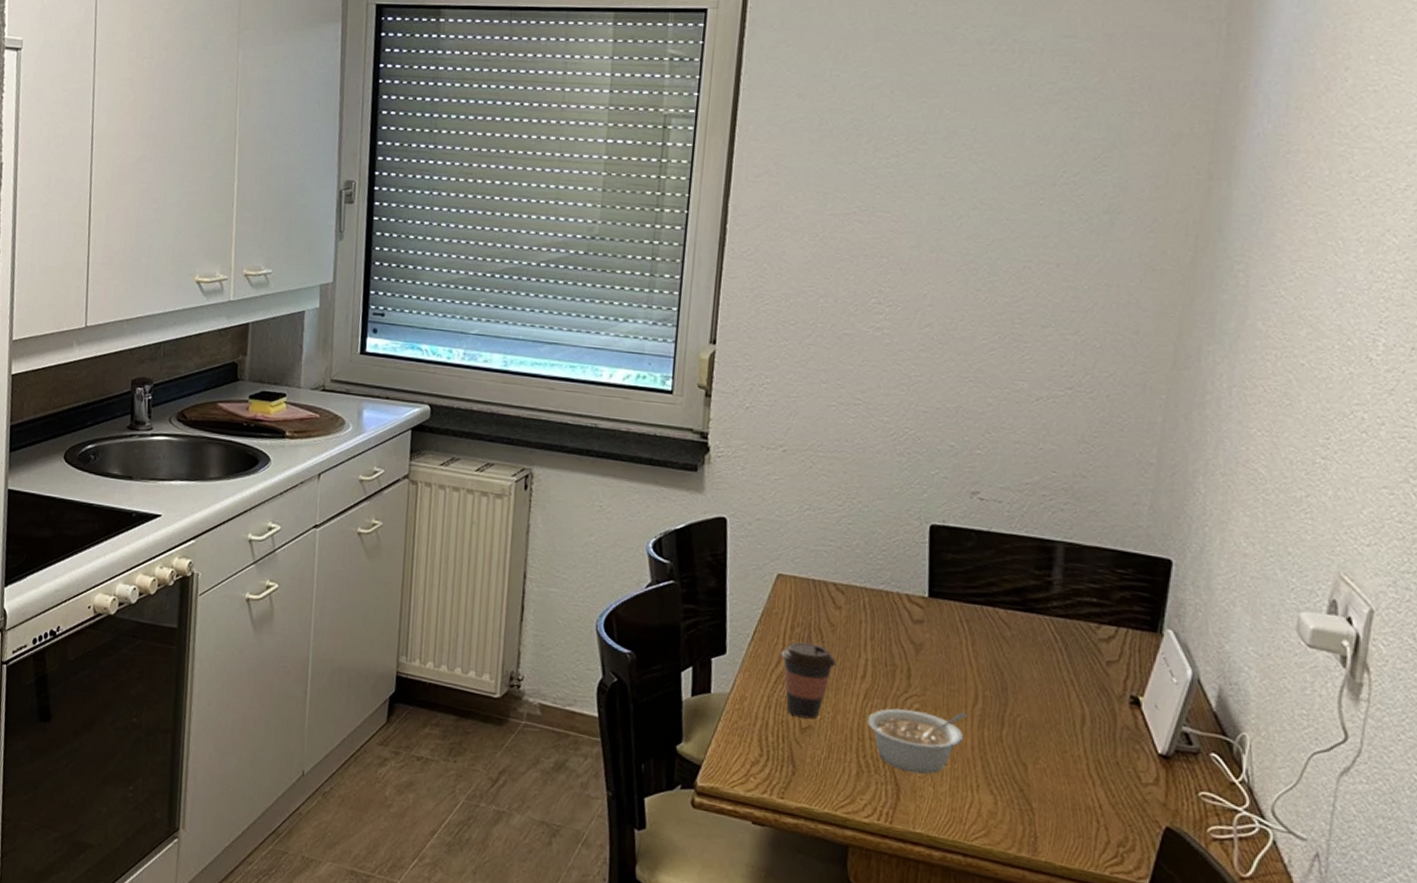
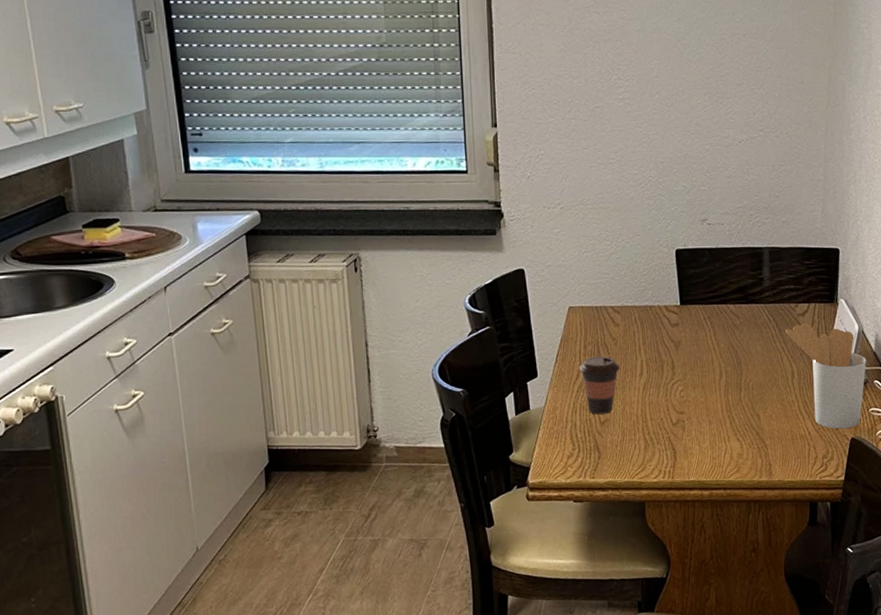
legume: present [866,708,967,775] -> none [647,386,716,438]
utensil holder: none [1078,651,1201,813] -> present [786,322,867,429]

